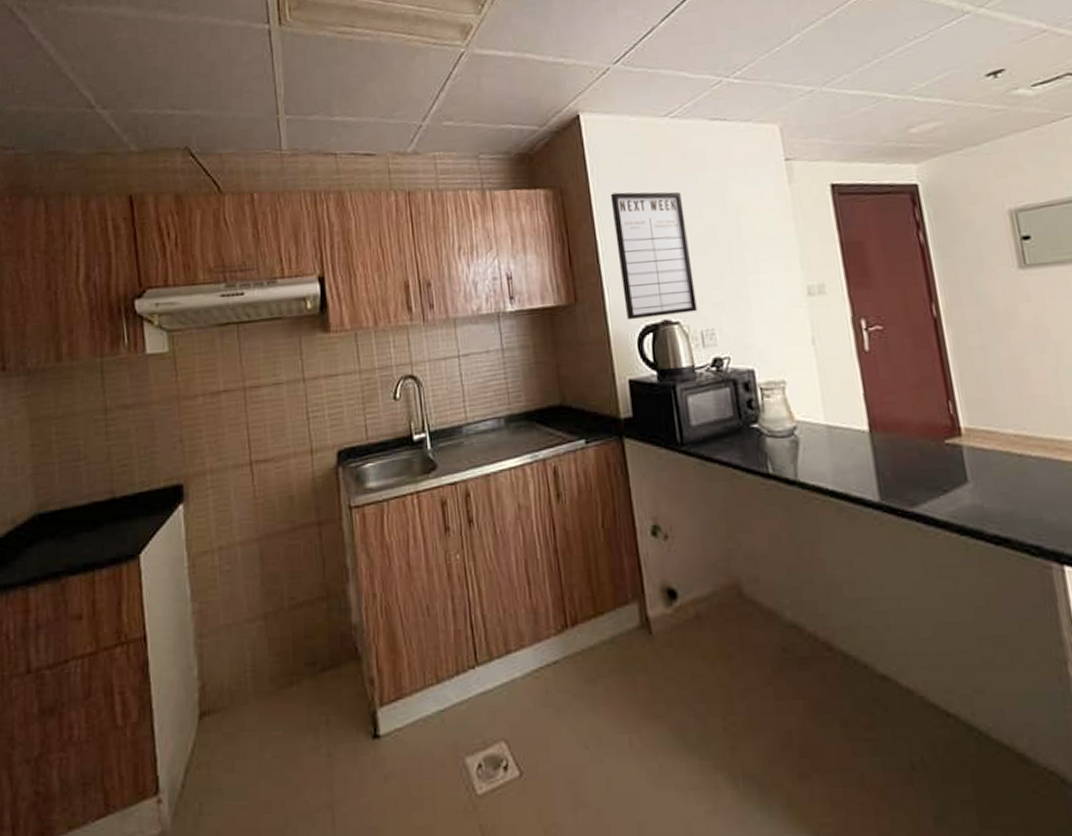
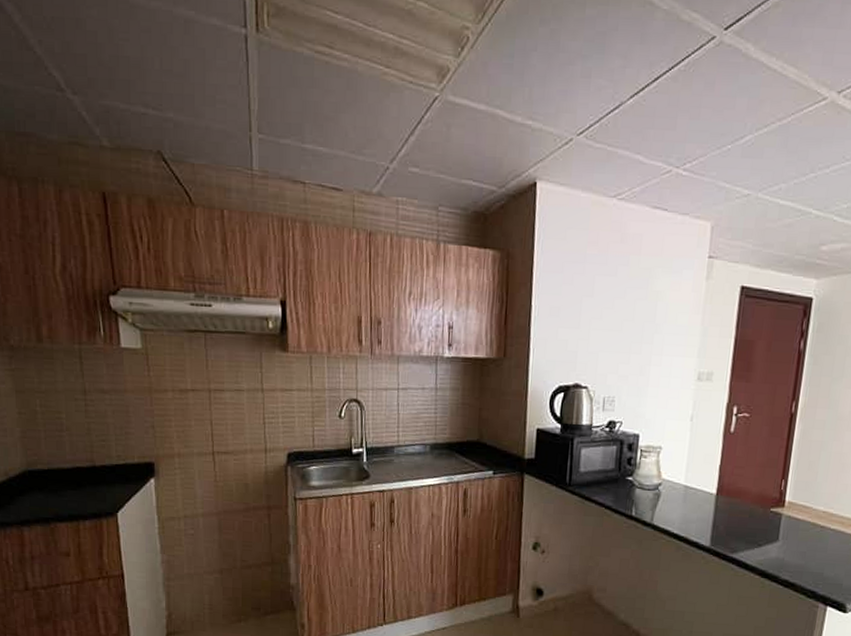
writing board: present [610,191,697,321] -> none [545,263,612,380]

